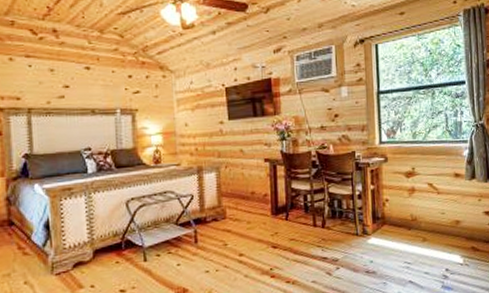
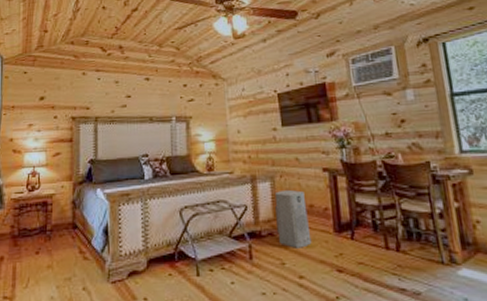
air purifier: none [219,179,252,231] -> present [274,189,312,248]

